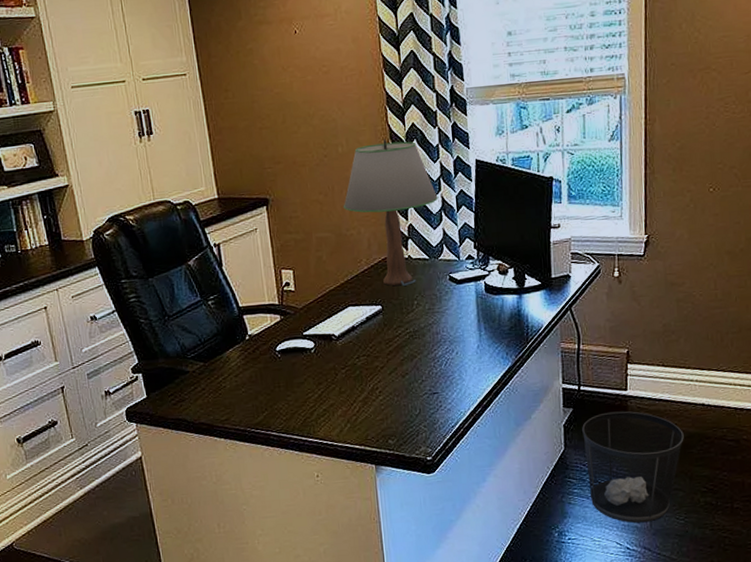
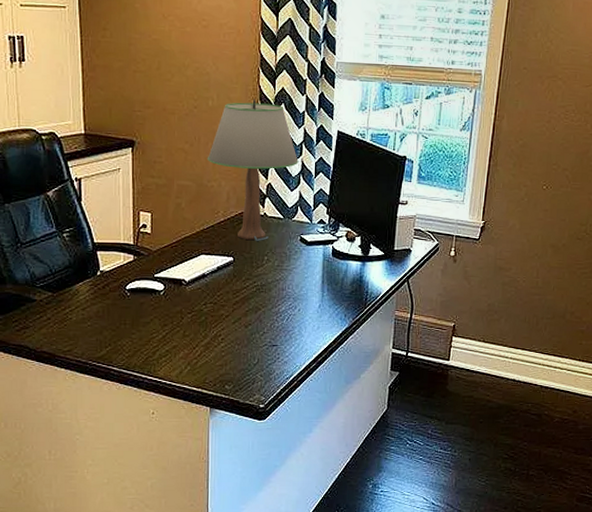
waste bin: present [582,411,684,523] -> none [405,379,494,482]

